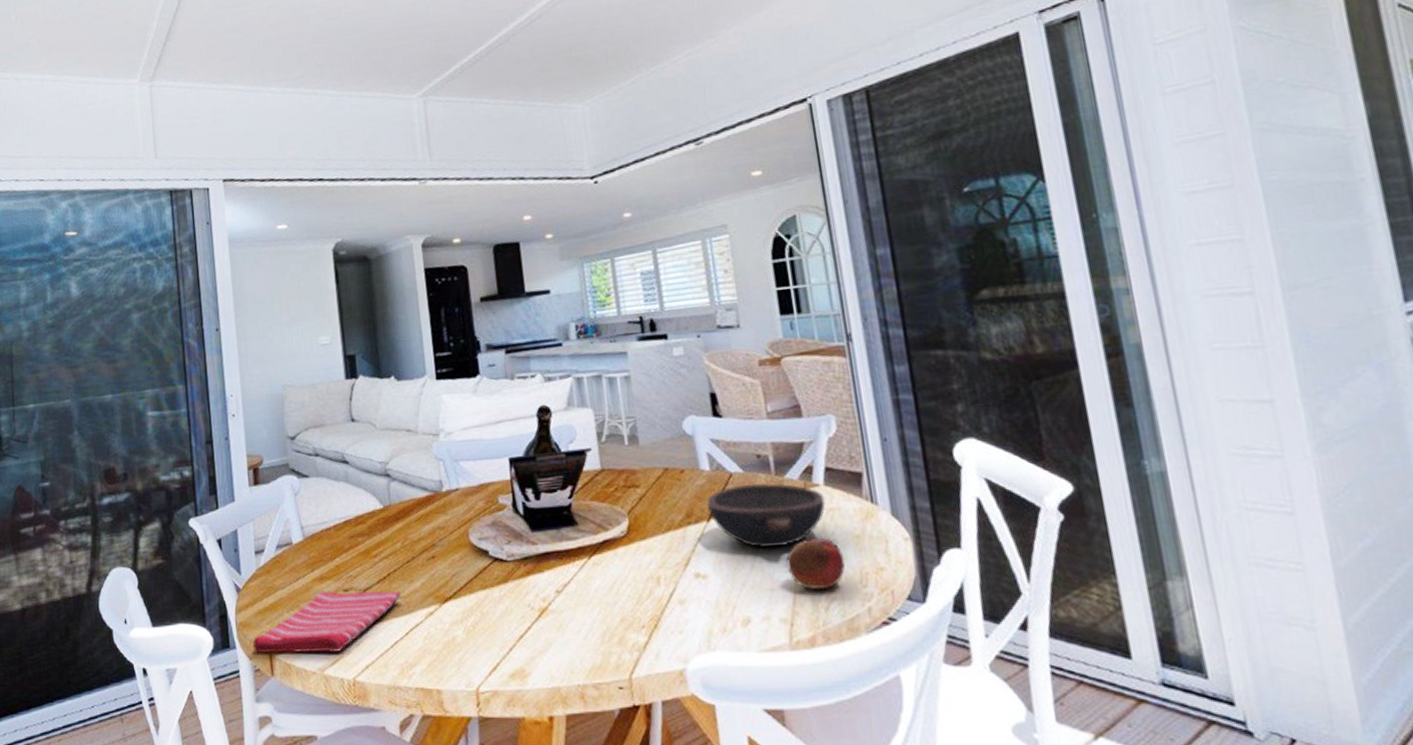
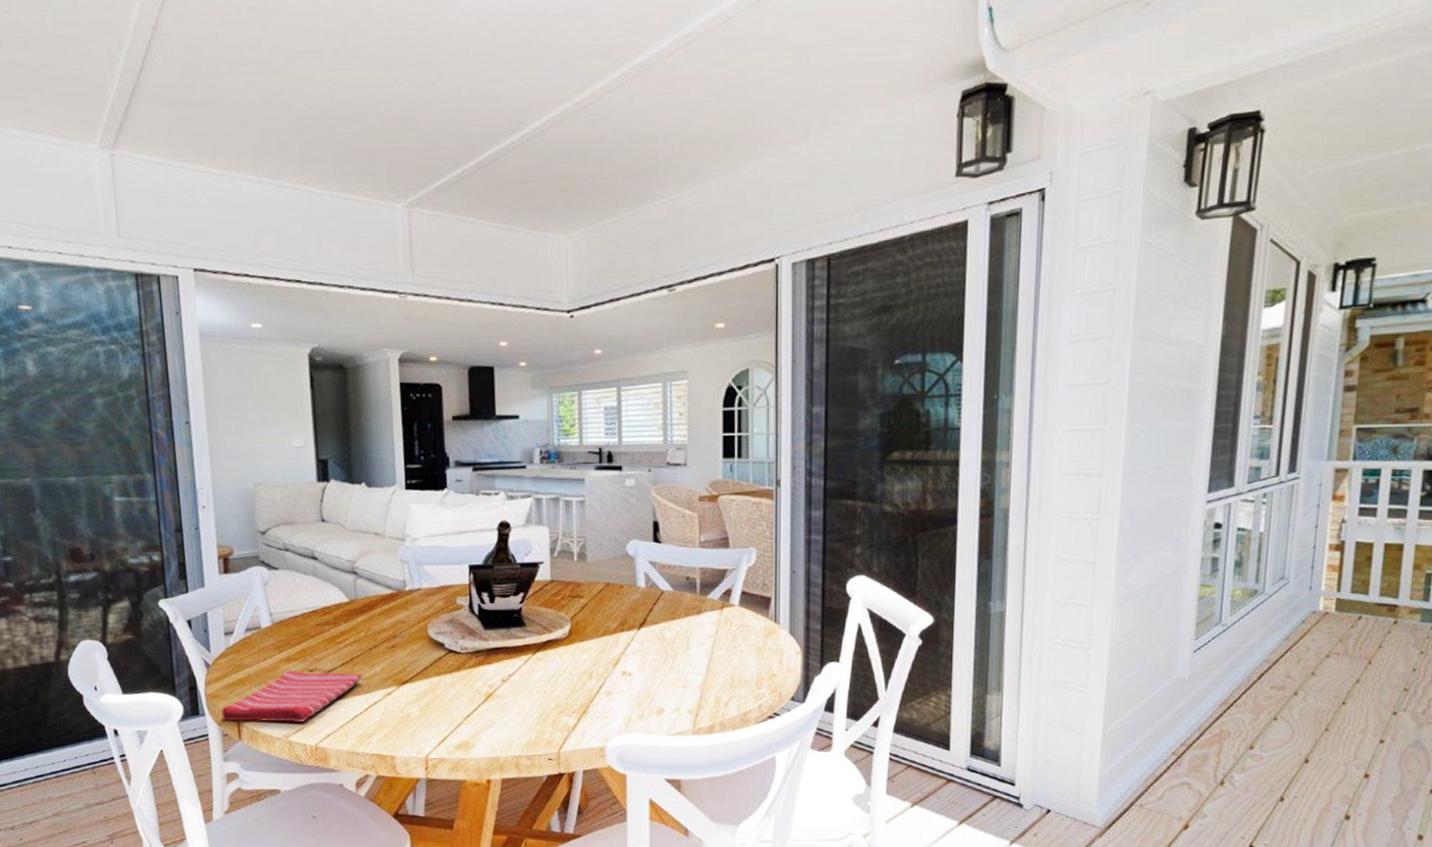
bowl: present [705,482,826,549] -> none [638,600,738,654]
fruit: present [786,536,846,591] -> none [699,646,746,690]

